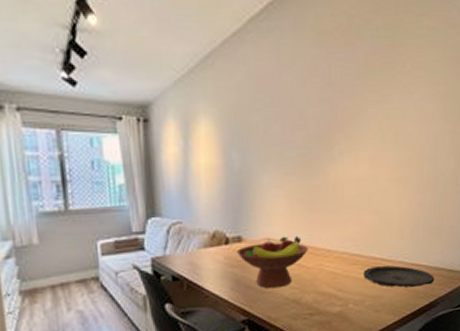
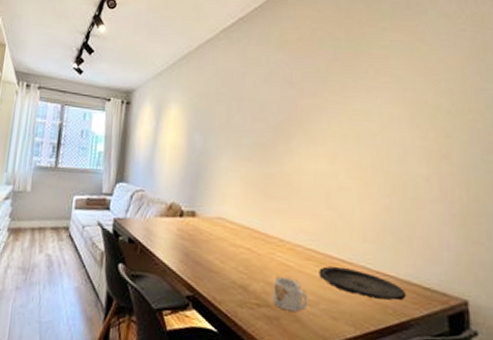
fruit bowl: present [236,235,308,289] -> none [189,218,260,270]
mug: none [324,284,355,314] -> present [273,277,308,312]

